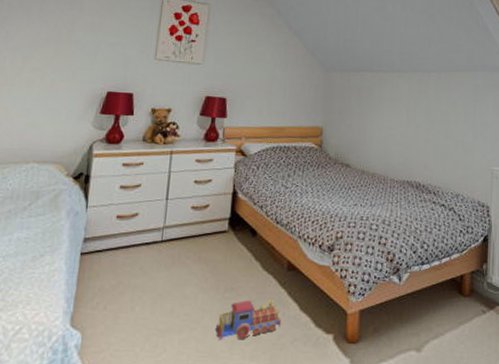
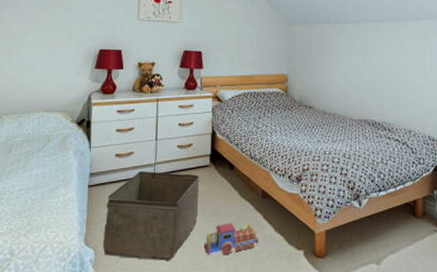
storage bin: none [92,236,216,346] -> present [102,171,200,261]

